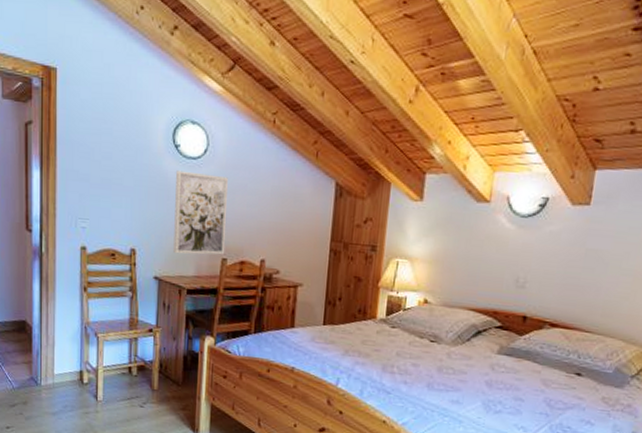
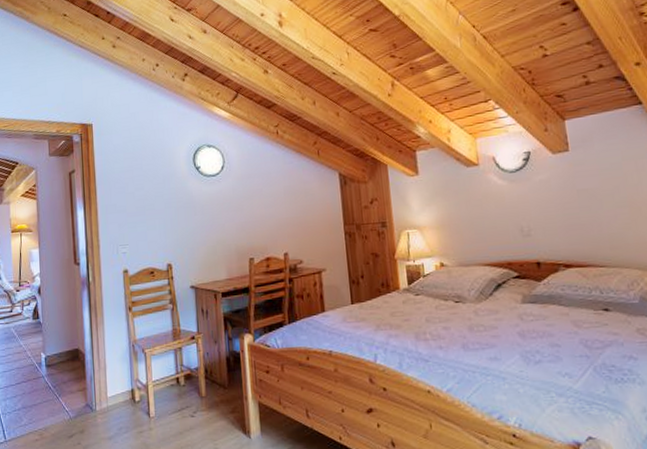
wall art: present [173,170,228,255] -> none [199,186,251,262]

